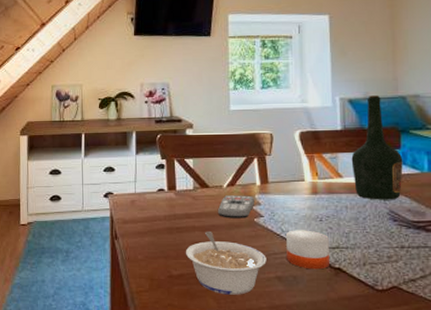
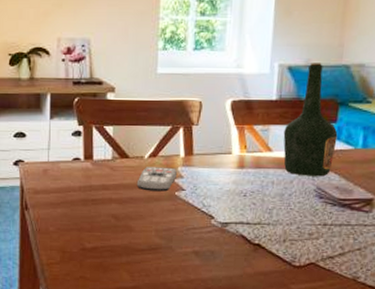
legume: present [185,230,267,295] -> none [100,203,185,269]
candle: present [286,230,330,270] -> none [206,205,251,245]

